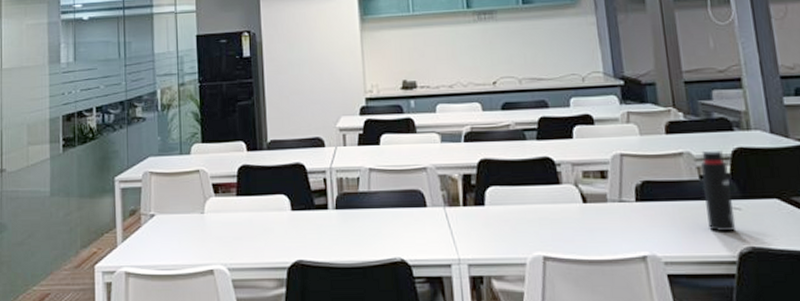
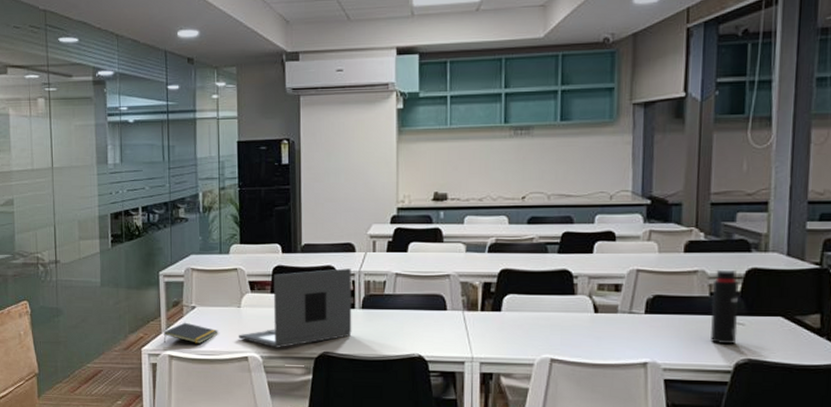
notepad: none [119,233,181,257] -> present [163,322,219,343]
laptop: none [203,165,327,258] -> present [239,268,352,348]

